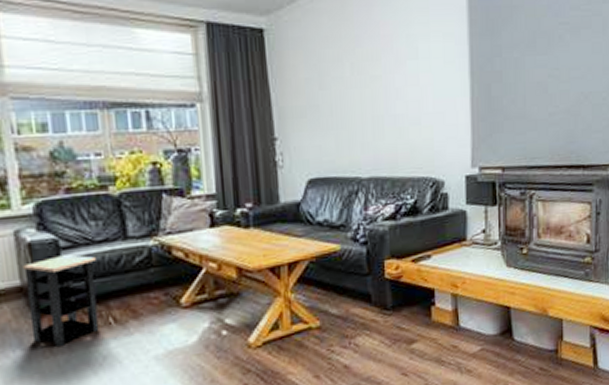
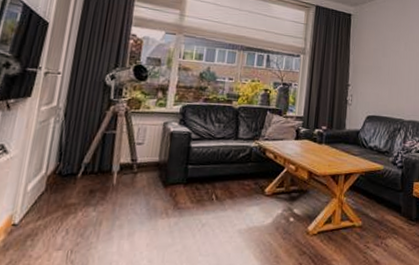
side table: present [22,254,99,348] -> none [156,144,213,212]

